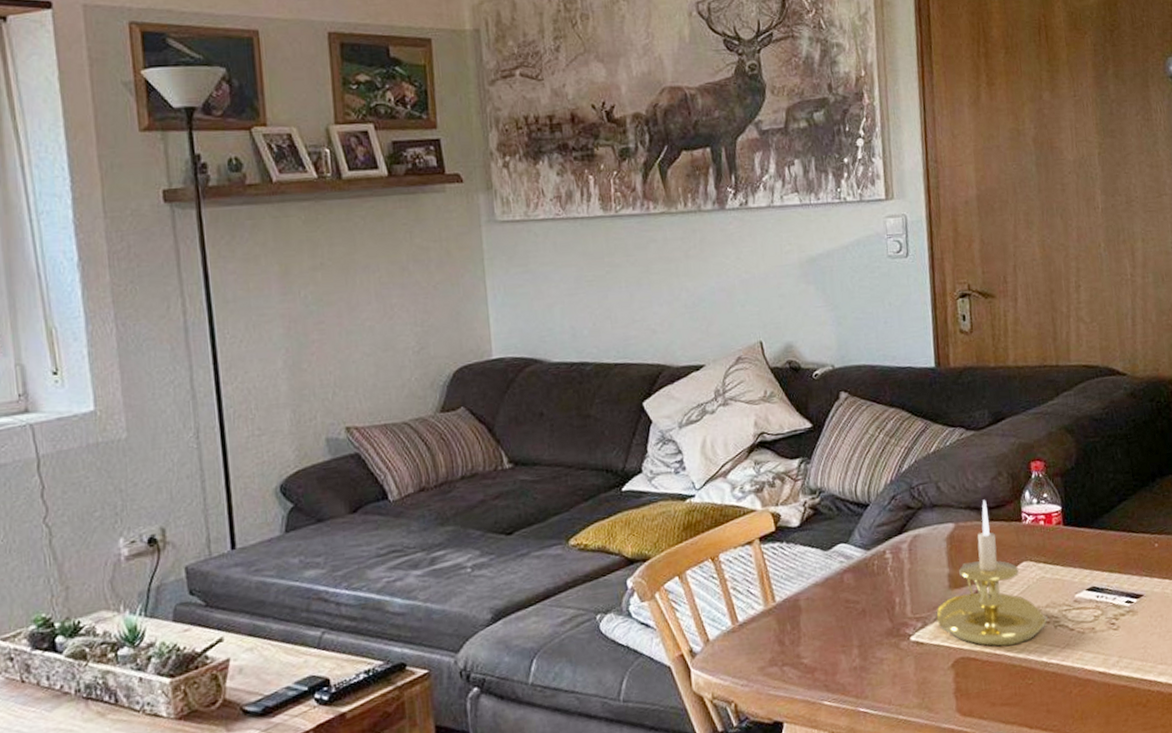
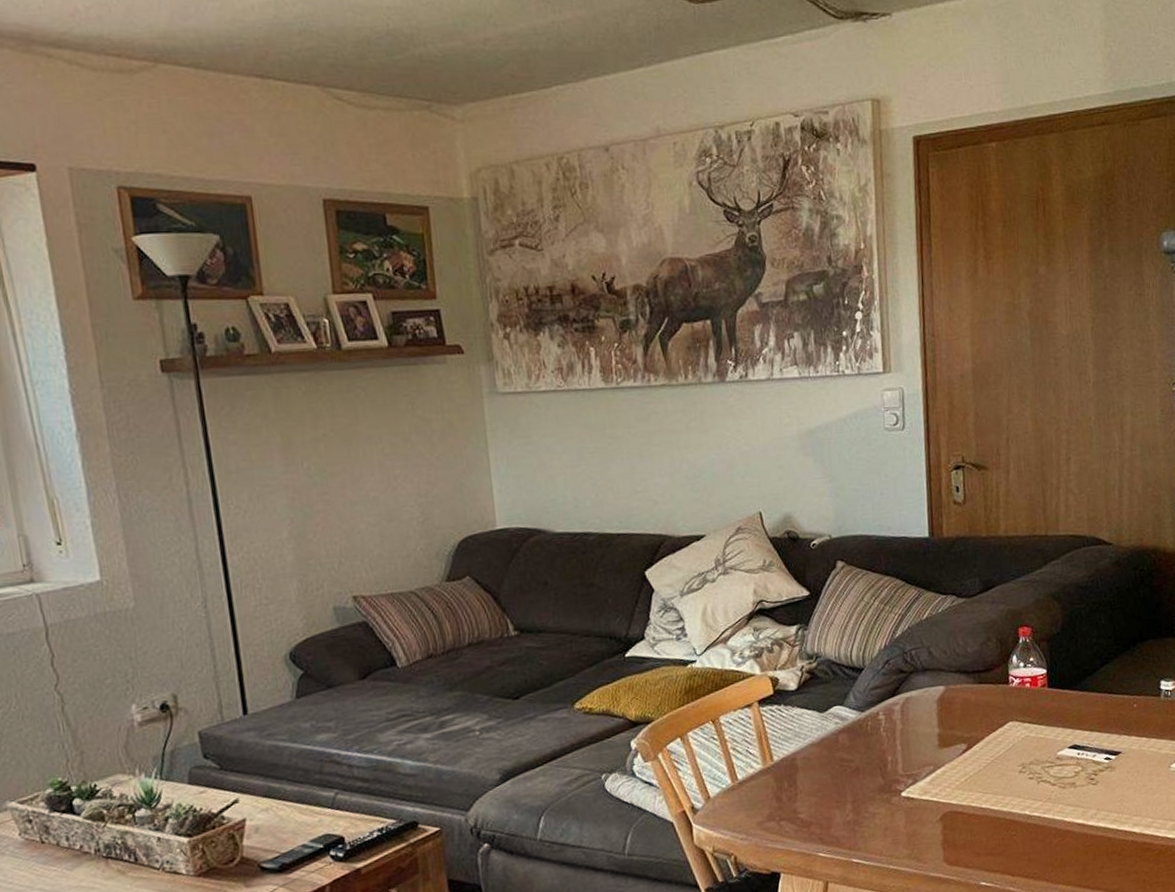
candle holder: present [936,499,1048,647] -> none [926,663,1031,801]

